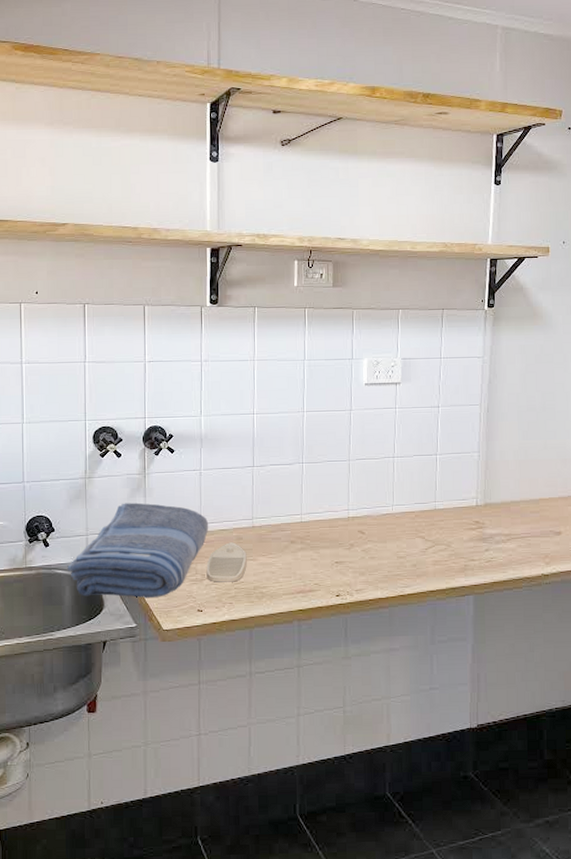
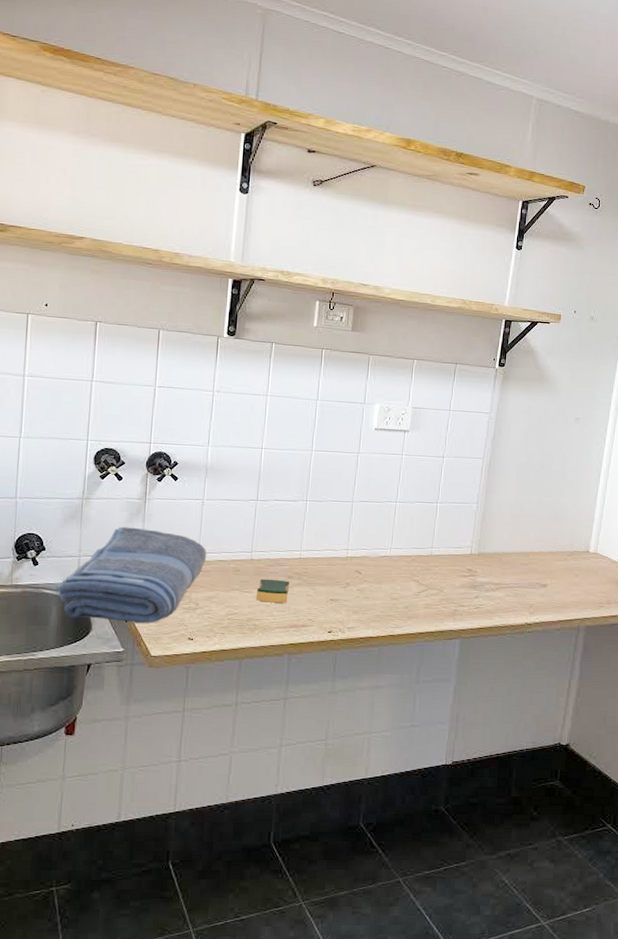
soap dish: present [206,542,247,582] -> none [200,573,243,613]
sponge: none [261,545,294,569] -> present [256,578,290,603]

